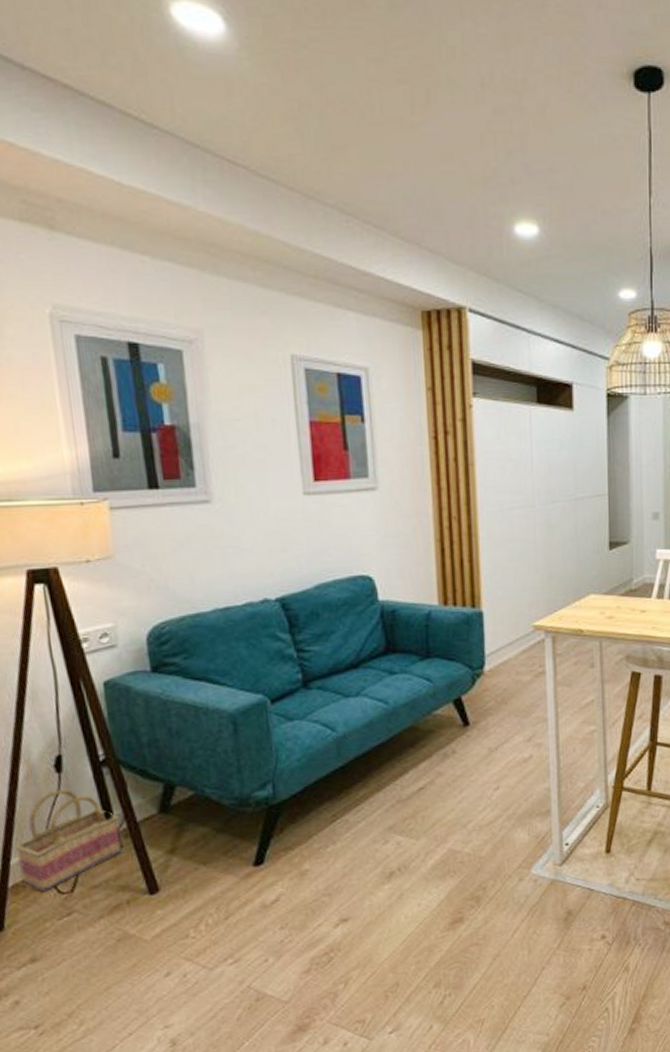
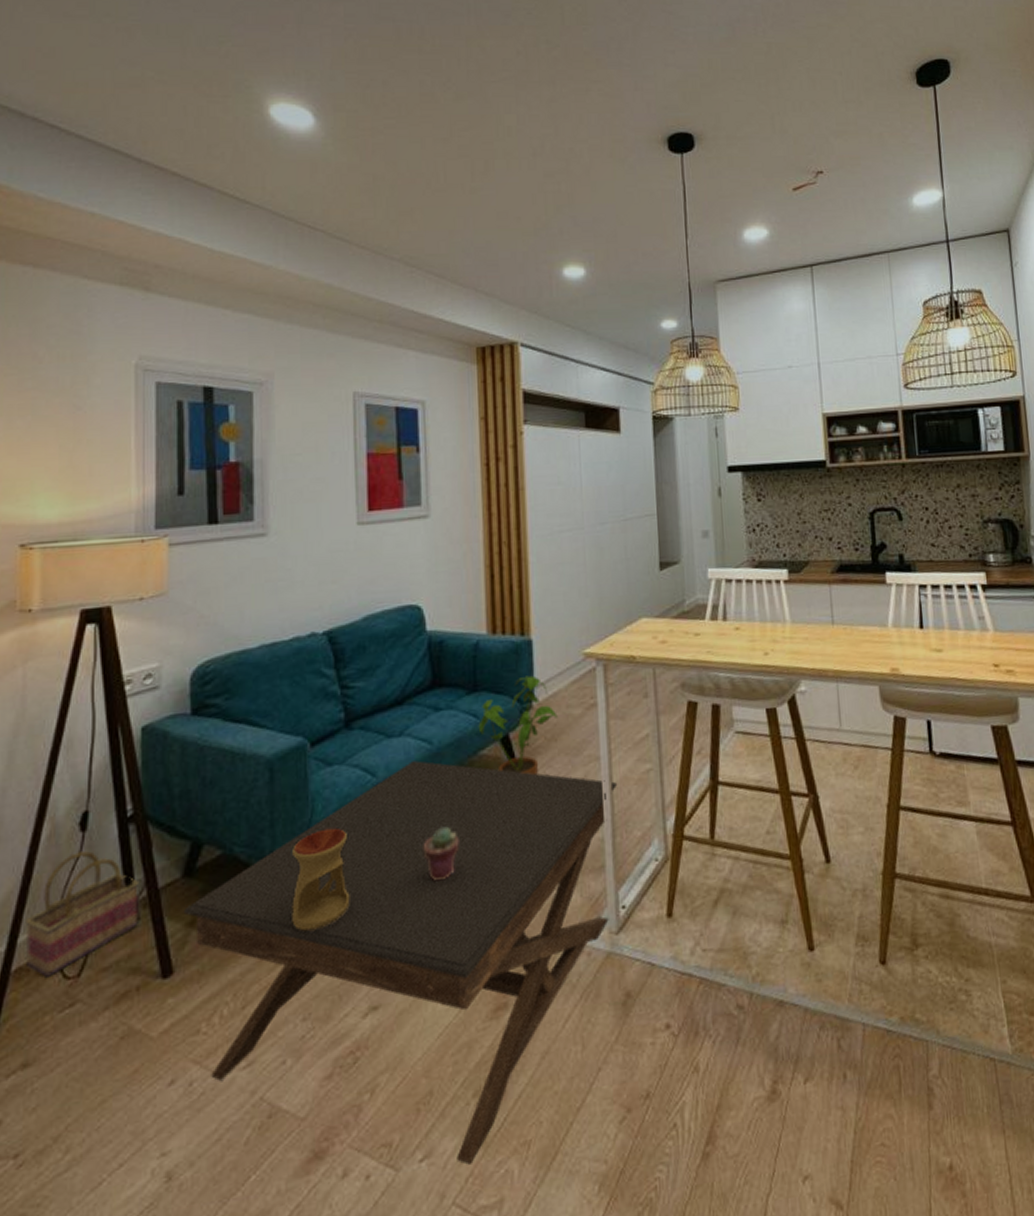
coffee table: none [162,718,564,1036] -> present [183,760,618,1165]
oil burner: none [260,774,318,859] -> present [292,827,350,931]
potted succulent: none [383,776,416,821] -> present [423,828,459,881]
house plant: none [431,644,508,734] -> present [478,675,558,776]

